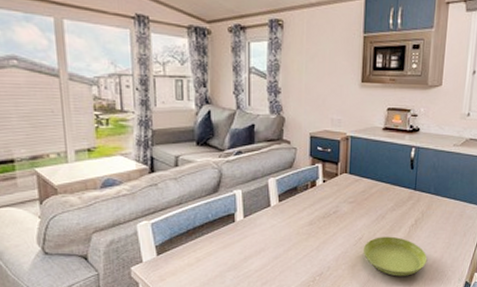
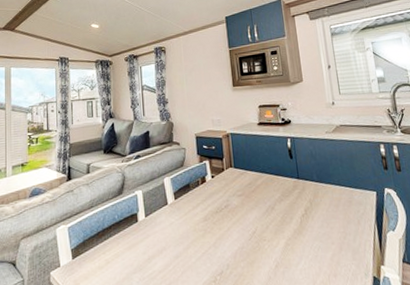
saucer: present [363,236,428,277] -> none [258,228,327,273]

